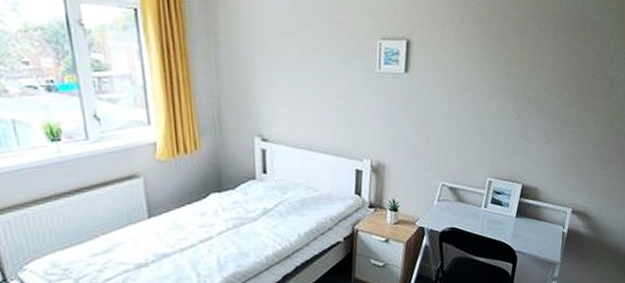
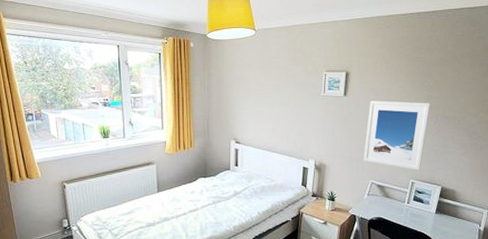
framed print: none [432,78,509,166] -> present [364,100,430,170]

